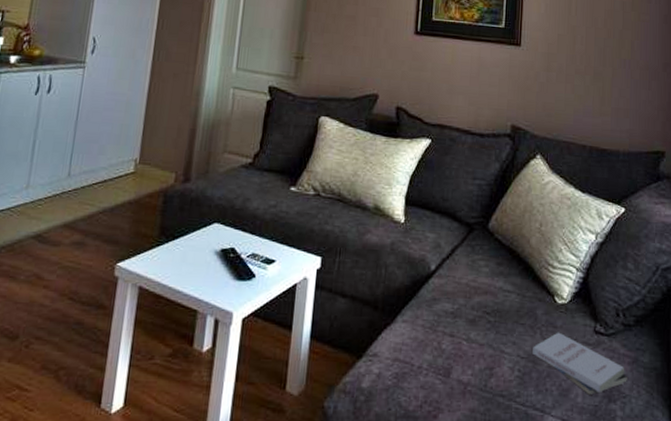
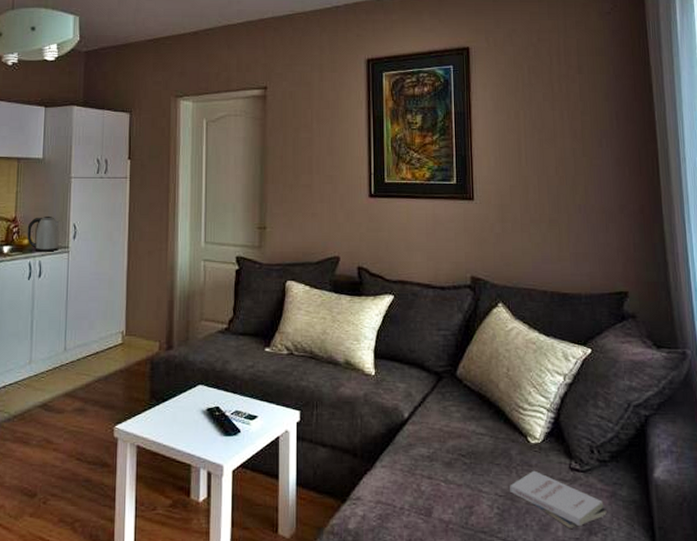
kettle: none [38,25,78,66] -> present [27,215,60,252]

